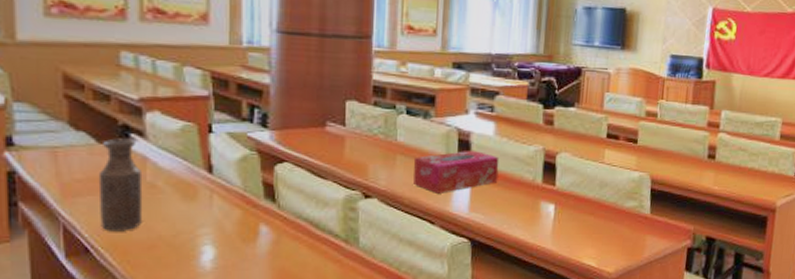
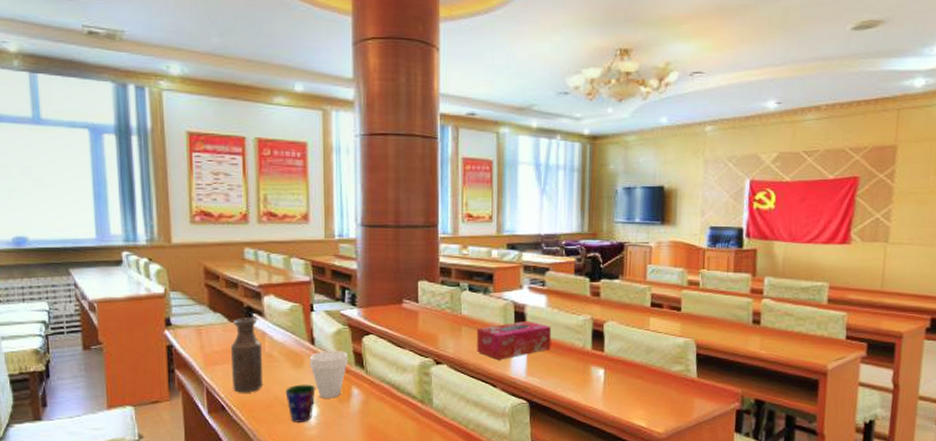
cup: none [172,221,213,267] -> present [285,384,316,422]
cup: none [206,181,255,238] -> present [310,351,348,398]

